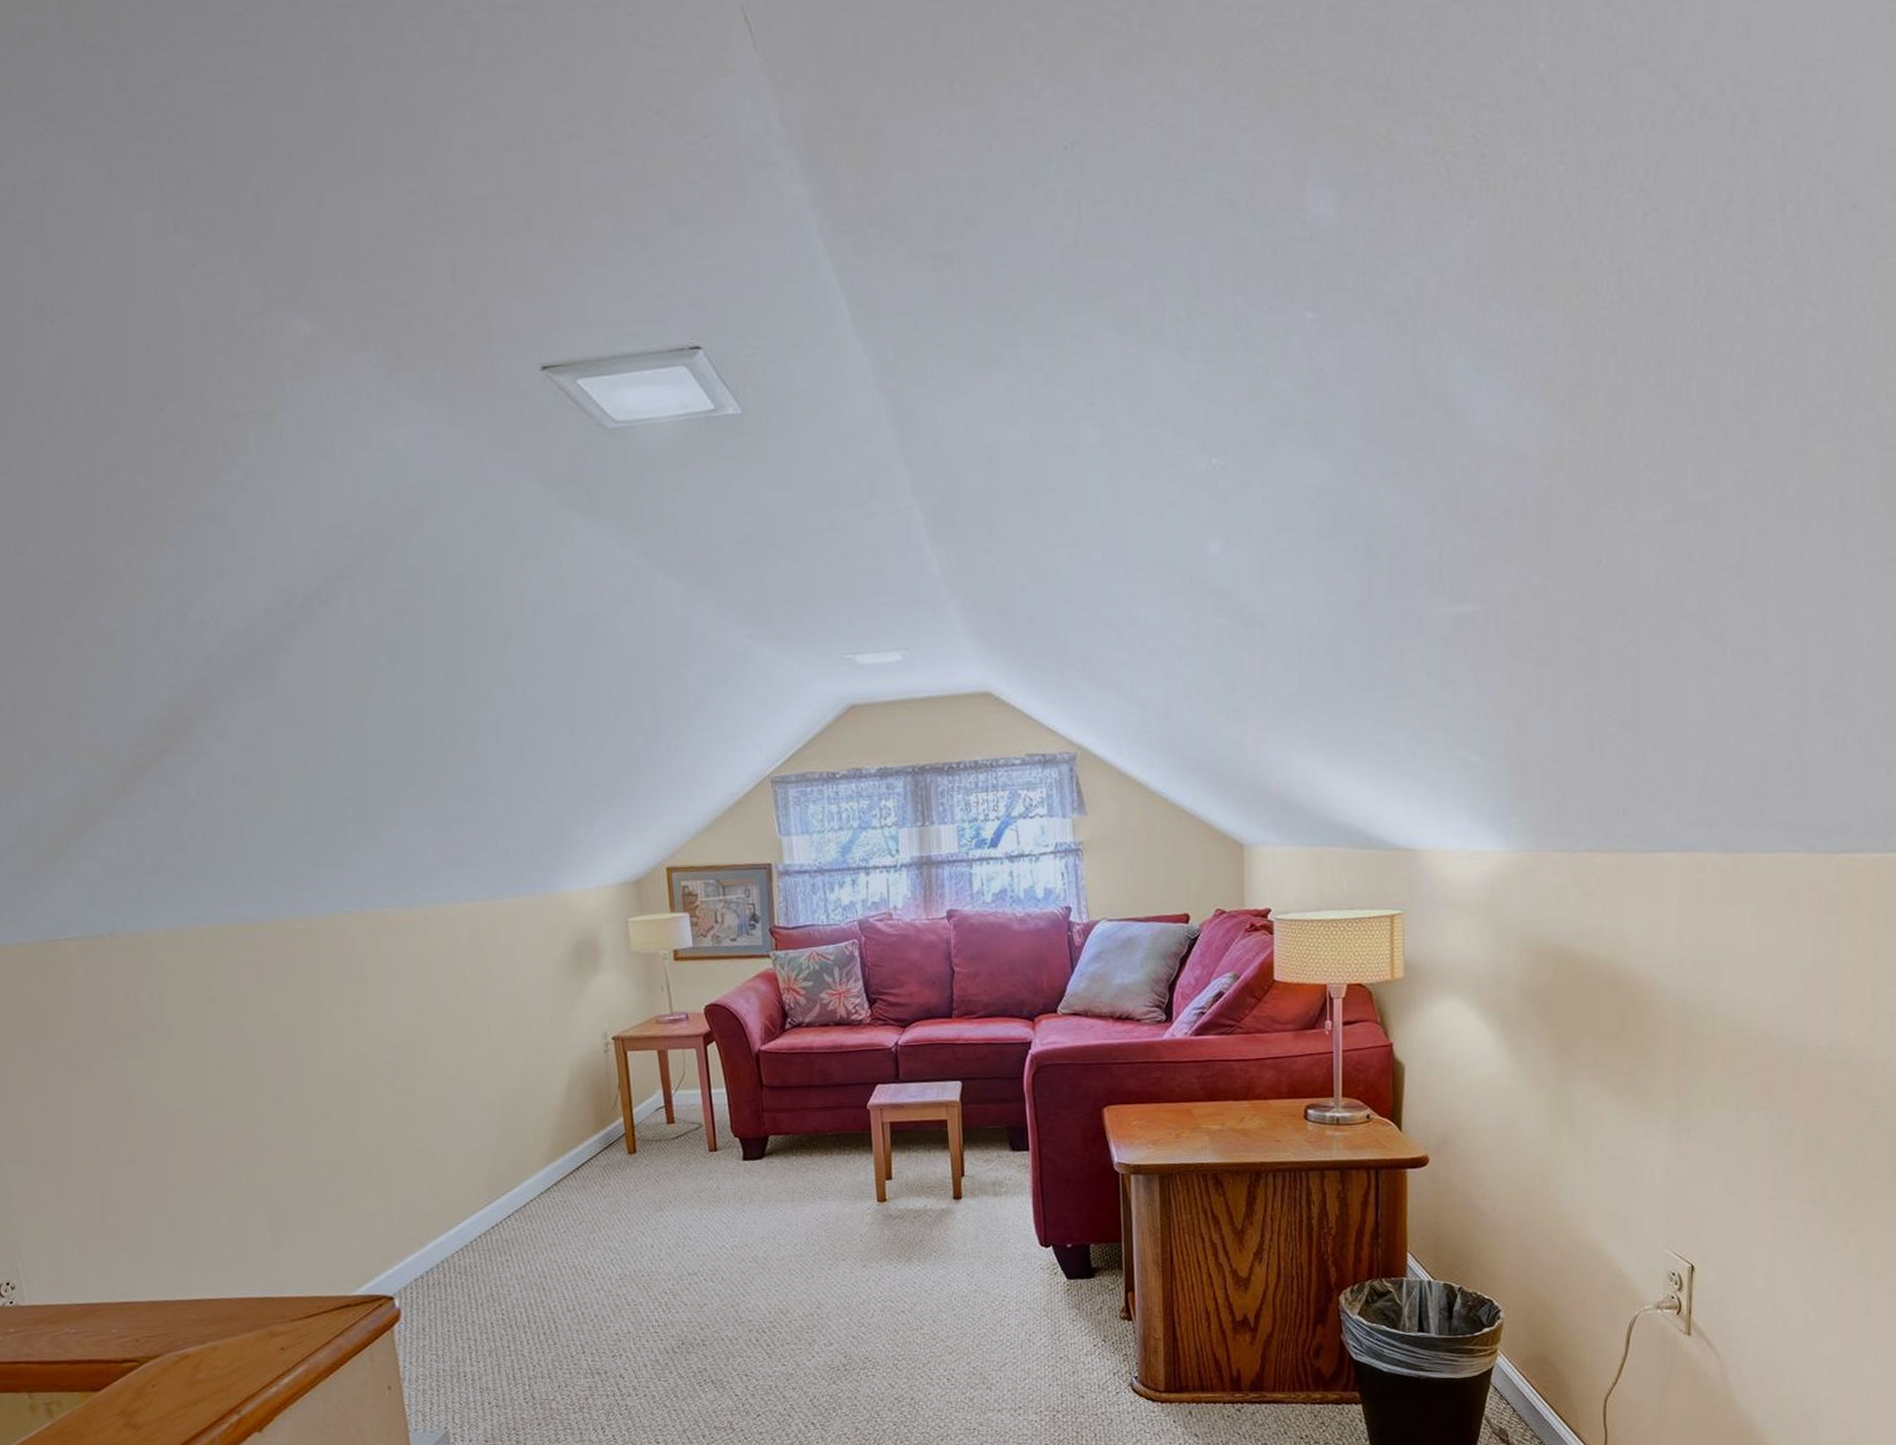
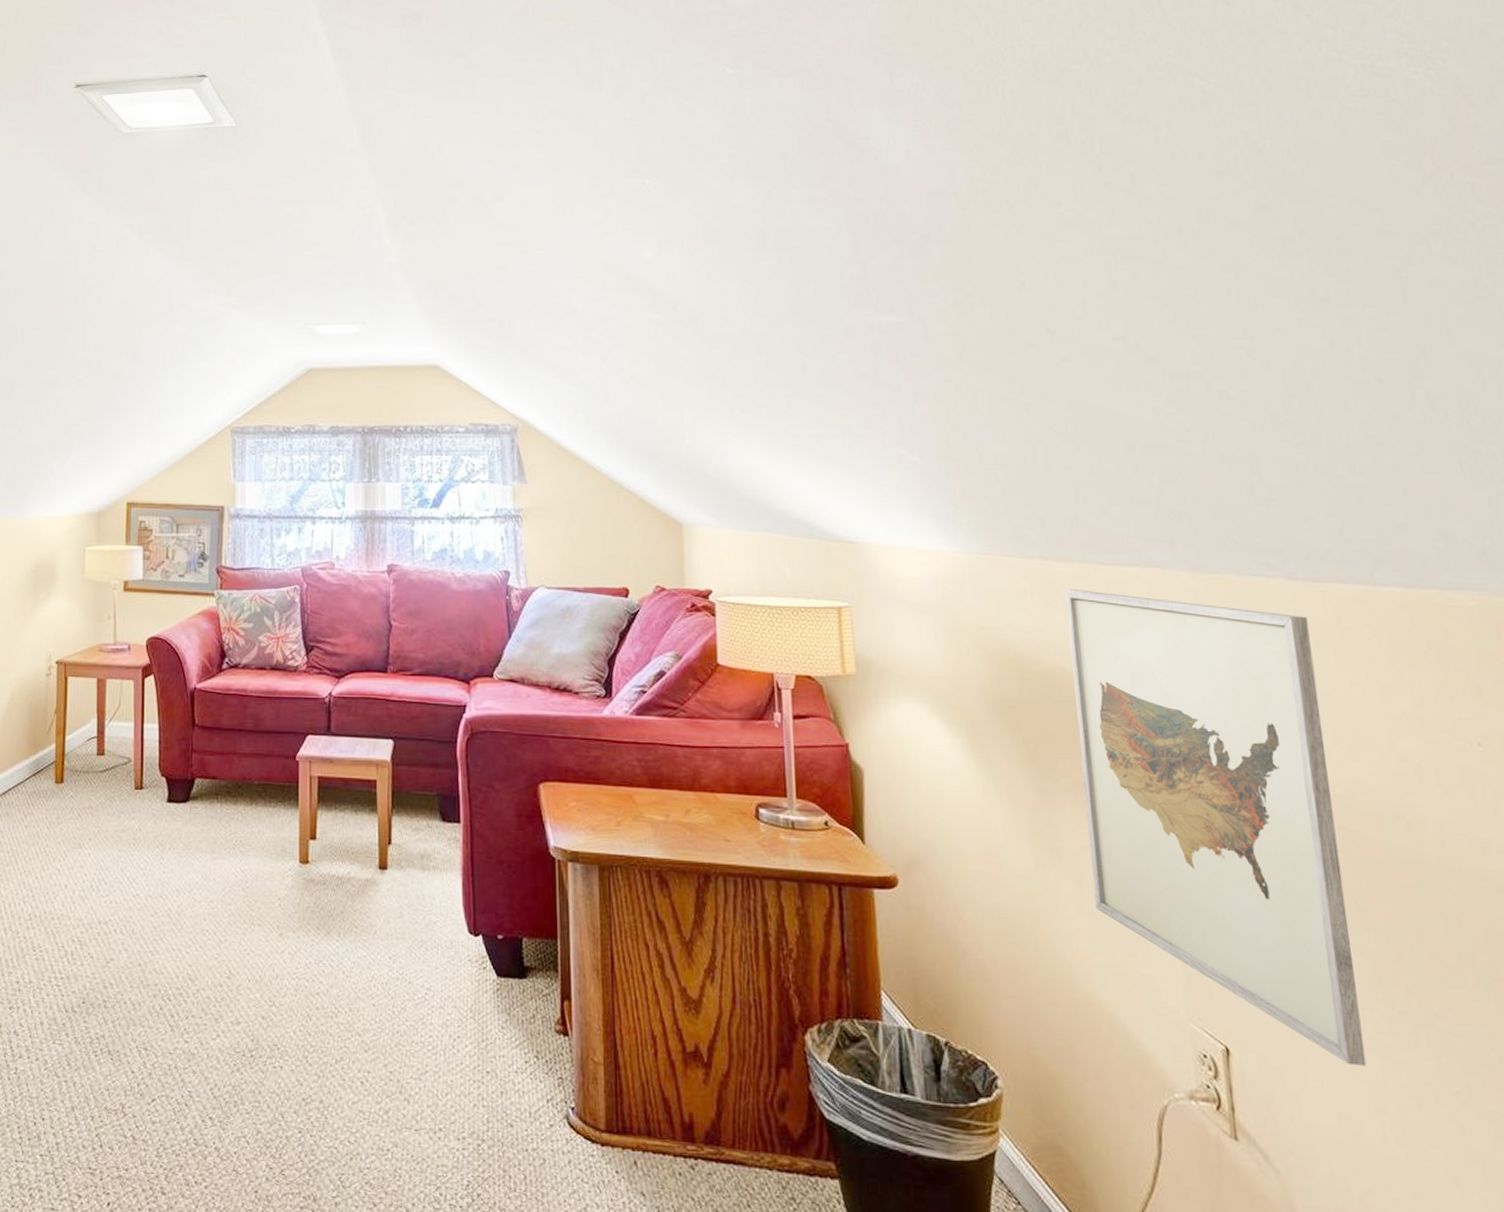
wall art: none [1598,878,1820,1268] -> present [1064,589,1367,1066]

